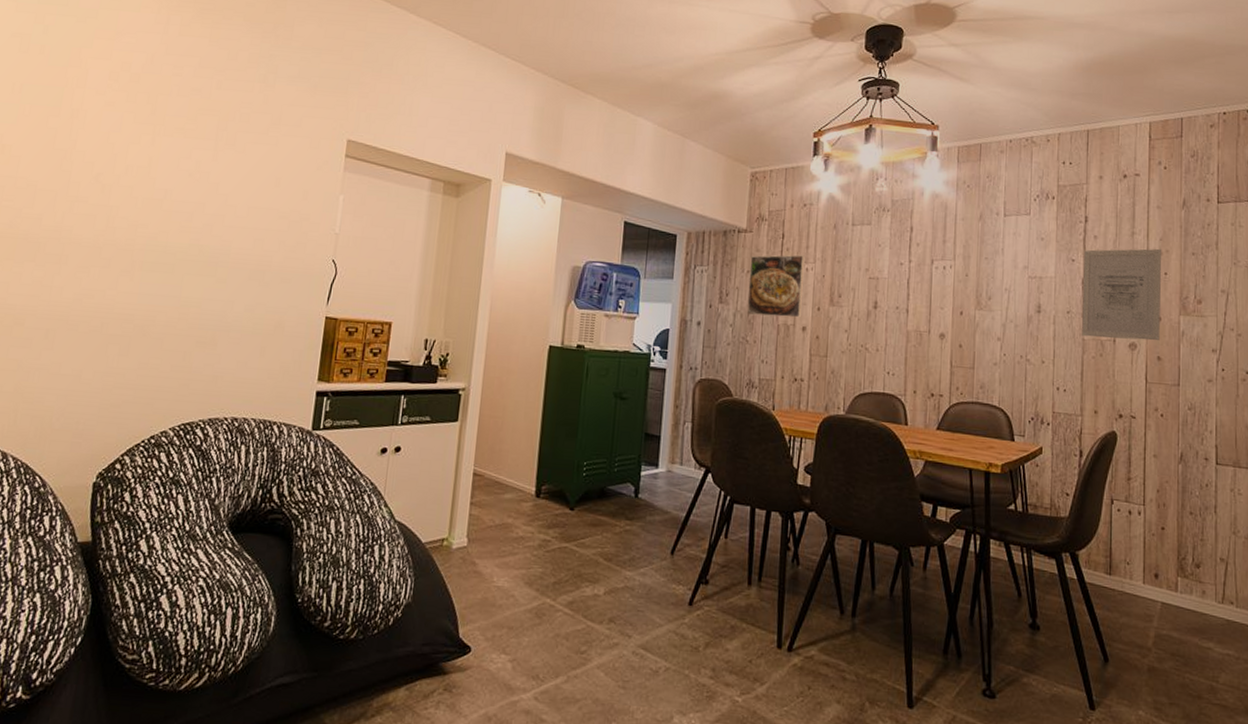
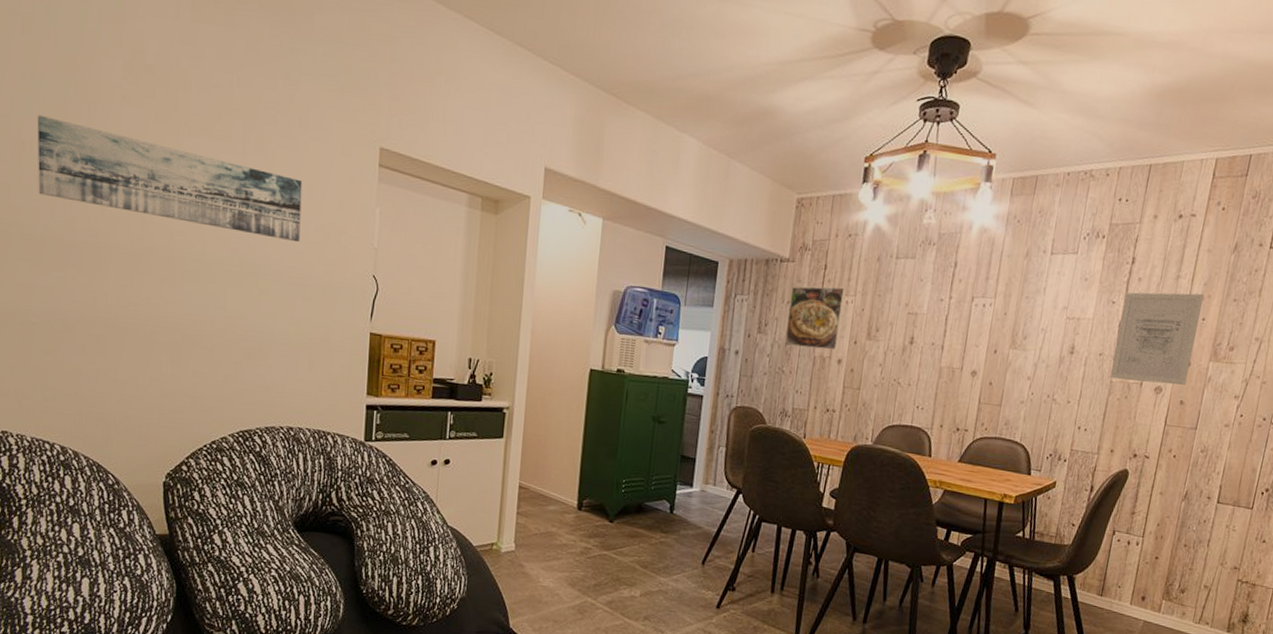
wall art: none [9,121,270,231] -> present [37,114,302,242]

